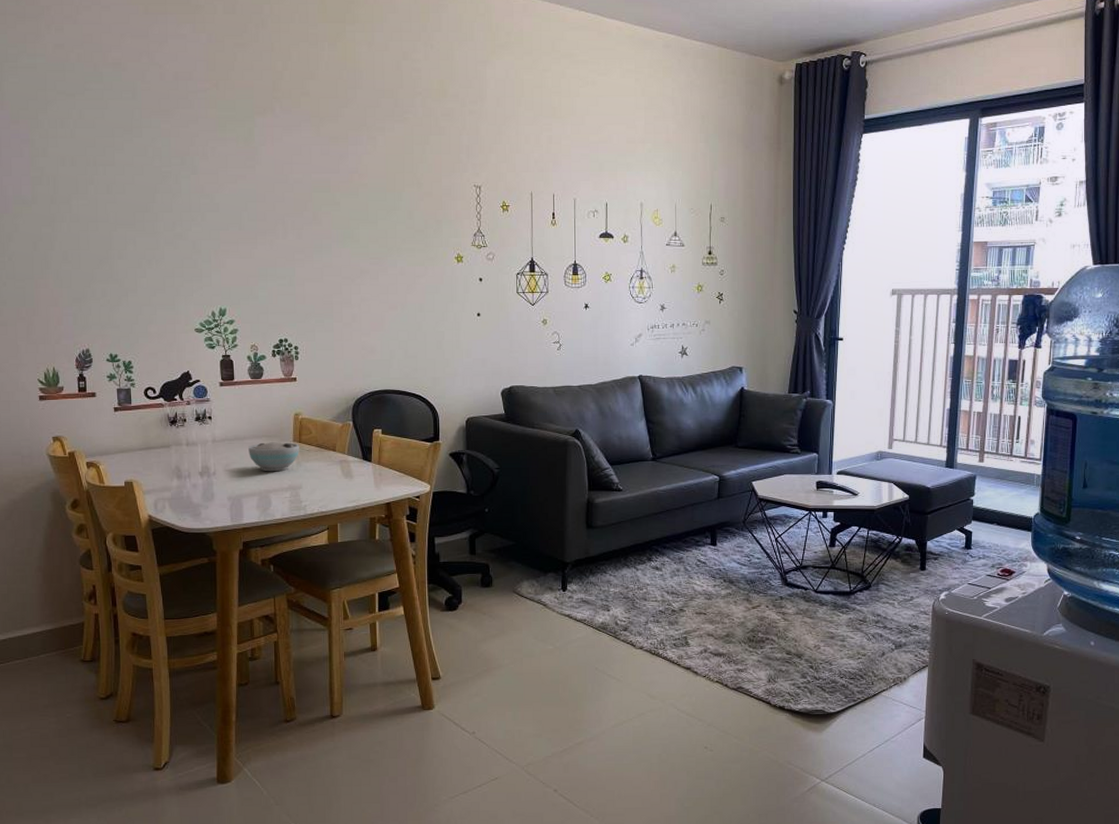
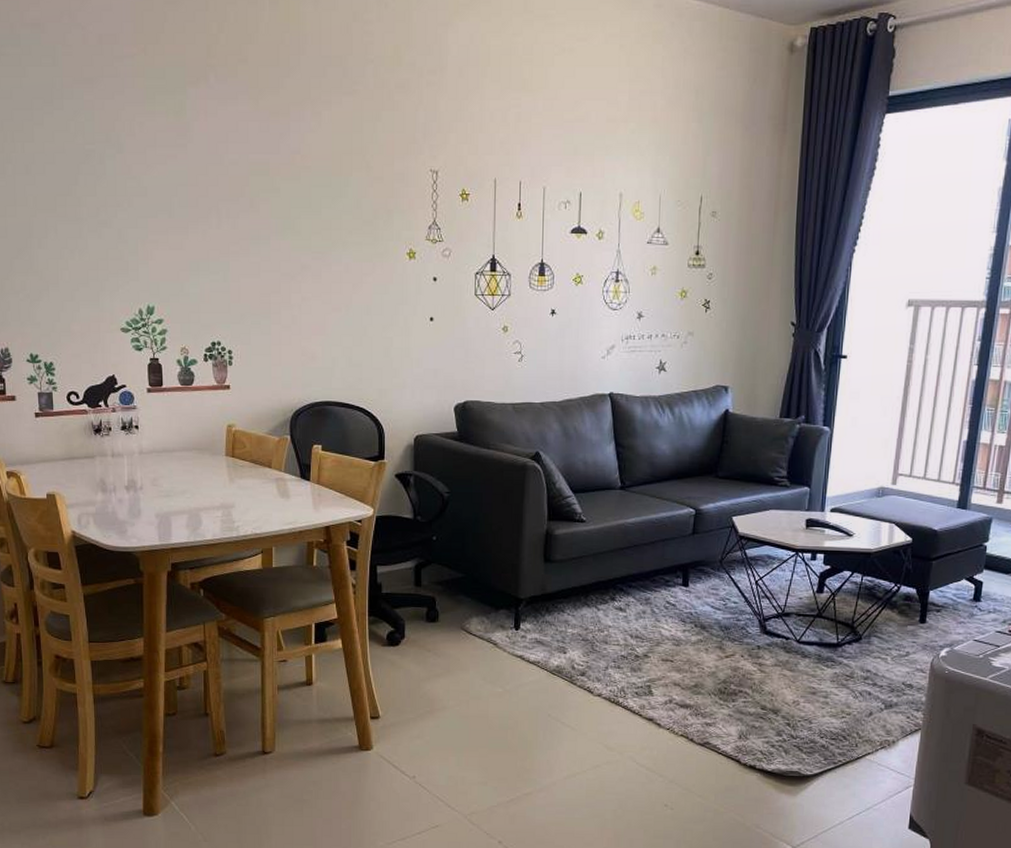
bowl: present [248,442,299,472] -> none [178,456,232,488]

